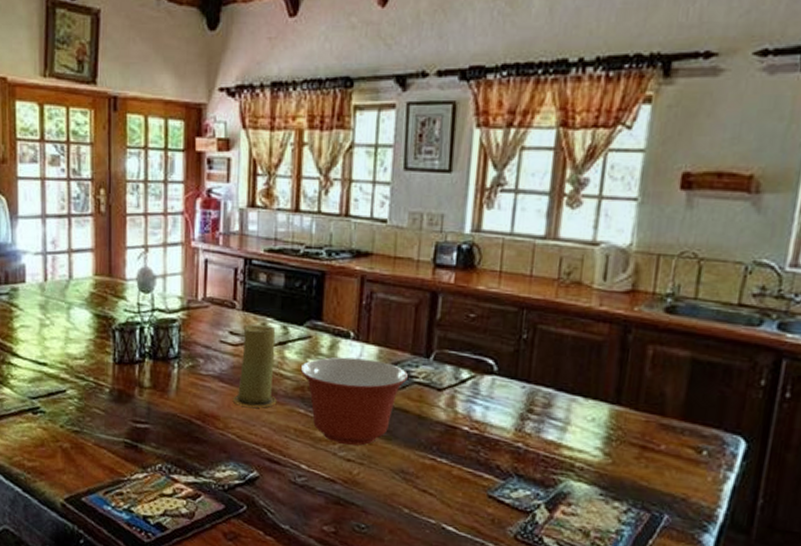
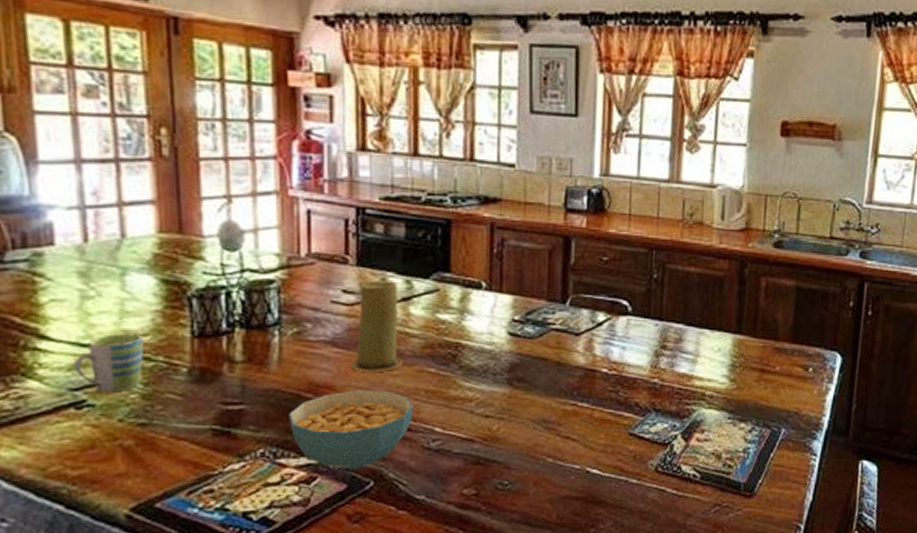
mug: none [33,355,80,404] -> present [74,332,144,393]
cereal bowl: none [182,421,284,493] -> present [289,390,413,471]
mixing bowl: present [300,357,409,446] -> none [428,309,546,401]

